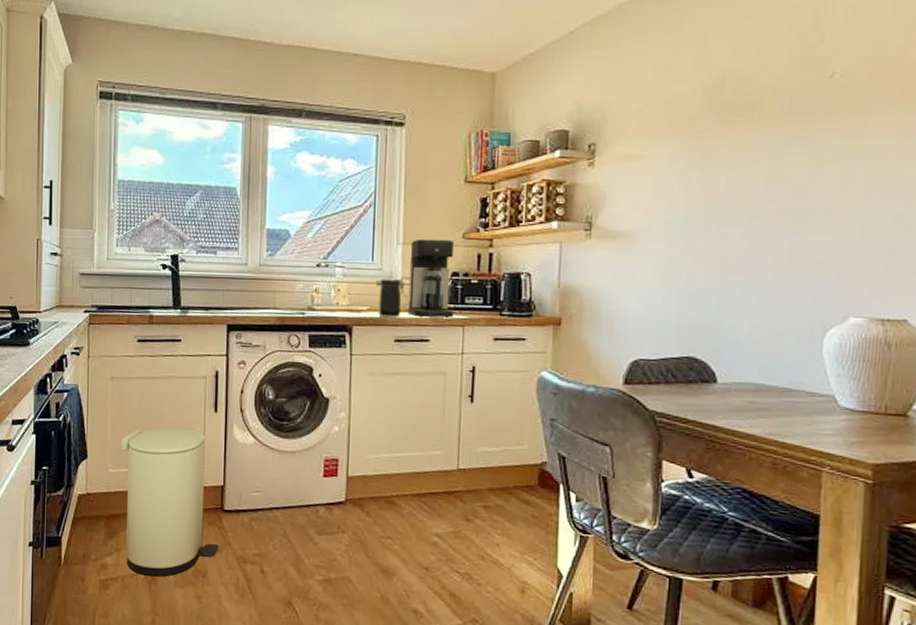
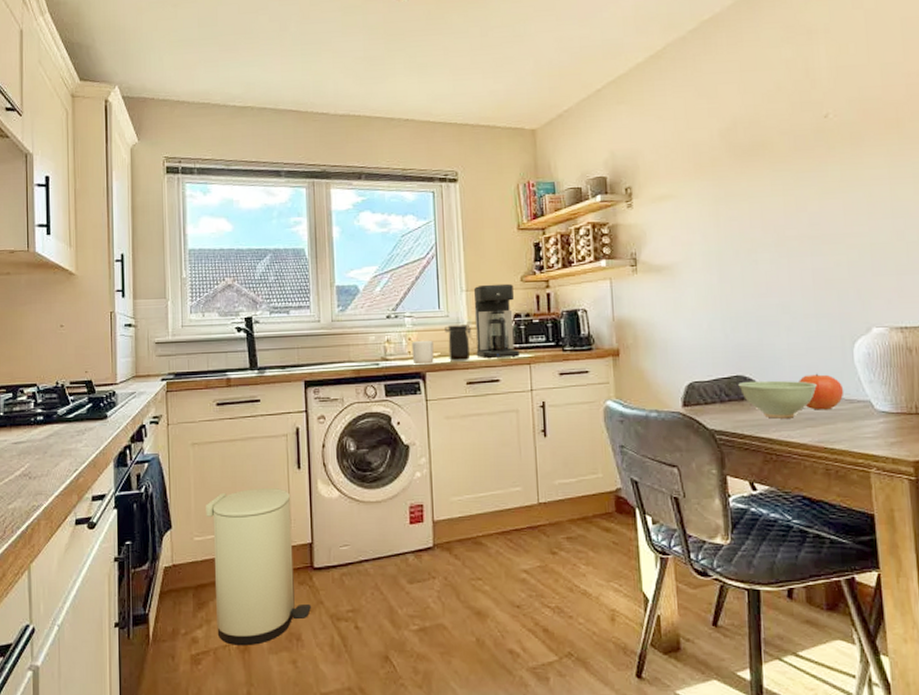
mug: none [340,293,363,318] -> present [411,341,434,365]
bowl: none [688,363,776,407] -> present [738,380,817,419]
fruit: none [756,361,807,402] -> present [799,373,844,410]

